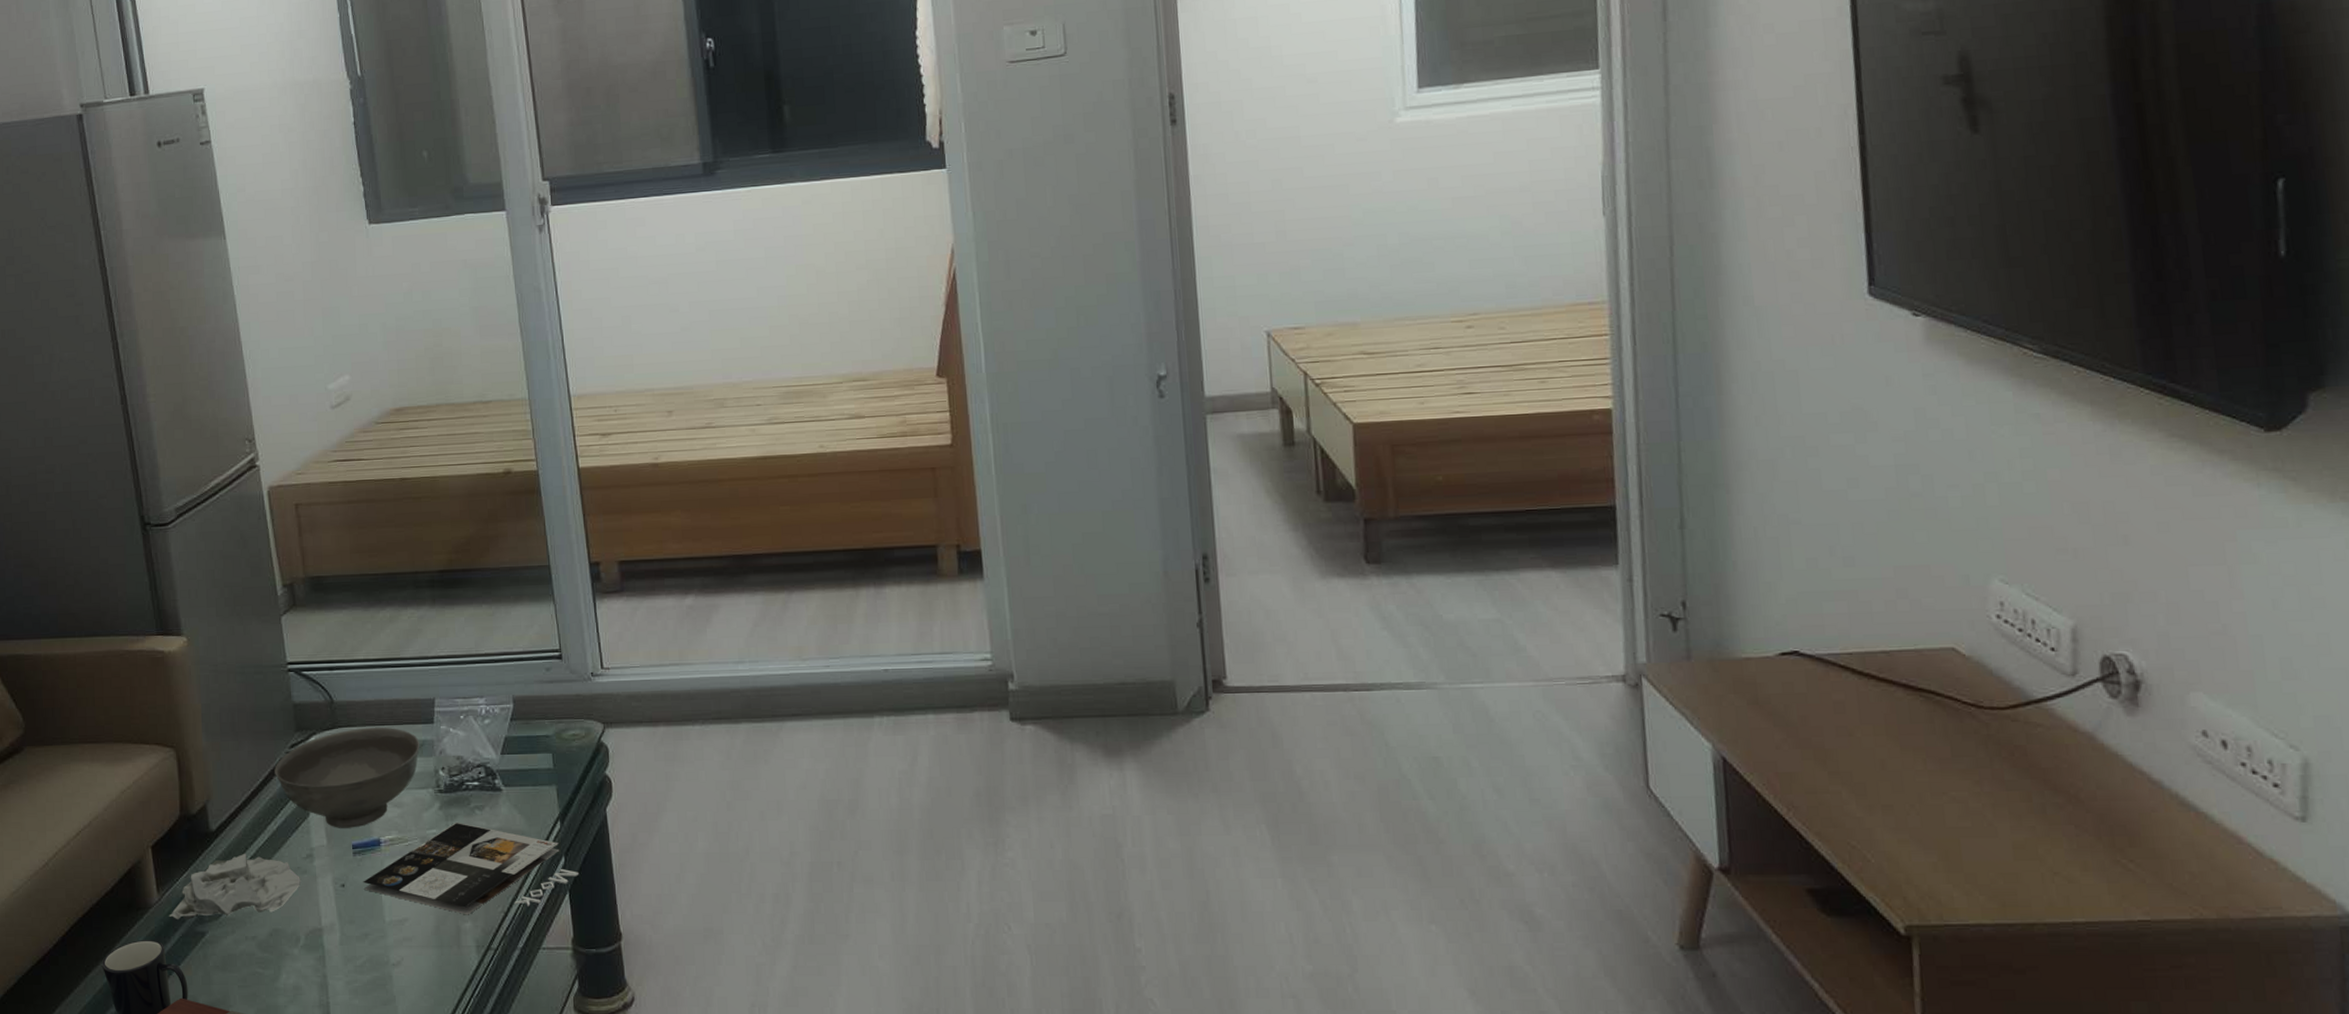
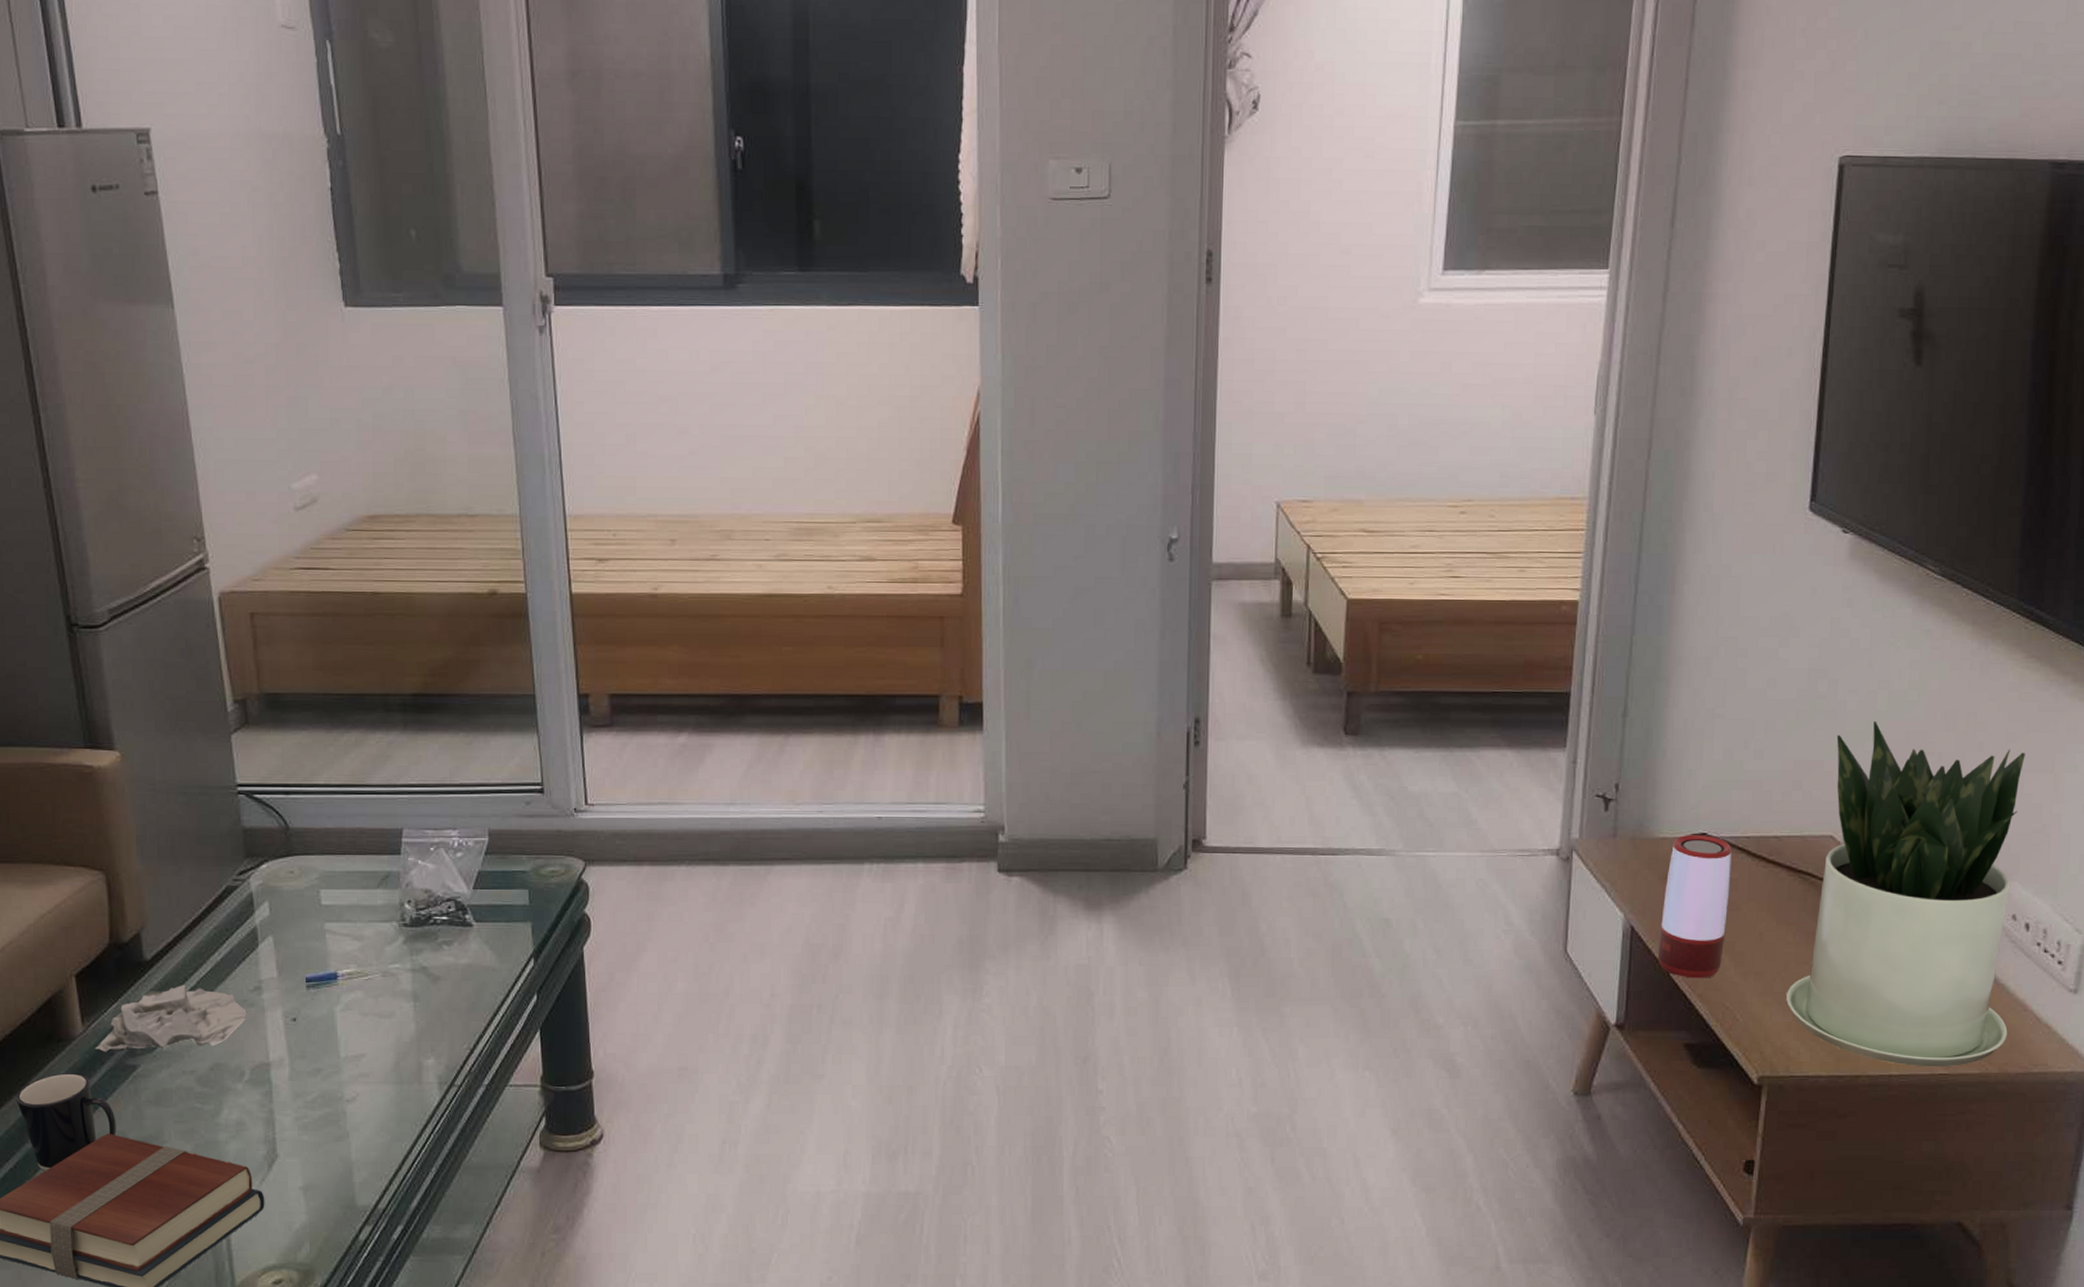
decorative bowl: present [274,727,420,828] -> none [220,856,385,961]
magazine: present [363,822,579,915] -> none [317,956,552,1052]
speaker: none [1757,652,1839,814] -> present [1658,834,1732,979]
planter: none [1924,517,2222,913] -> present [1785,720,2025,1067]

